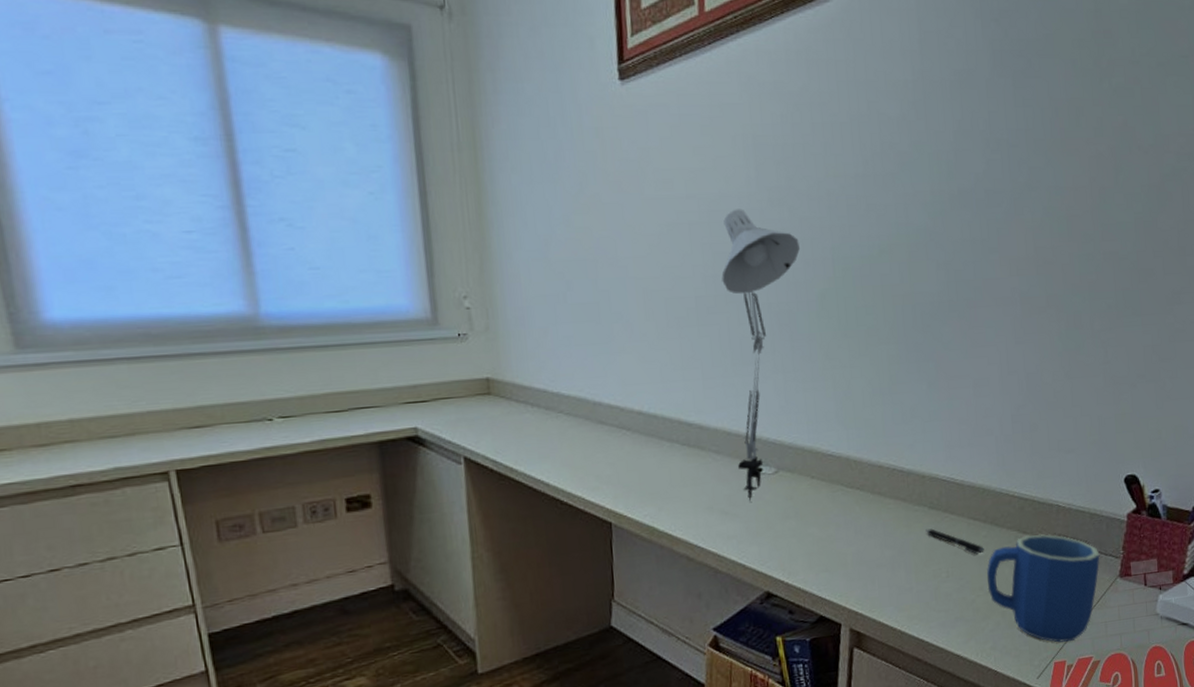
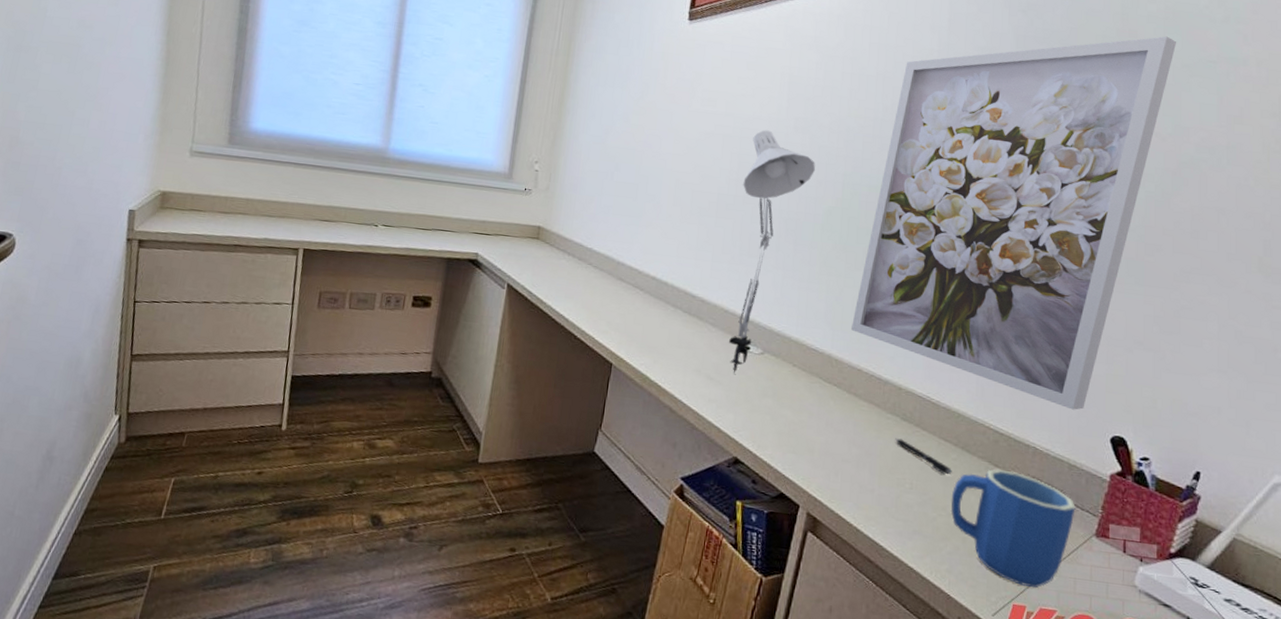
wall art: none [865,32,1150,459] -> present [851,36,1177,410]

